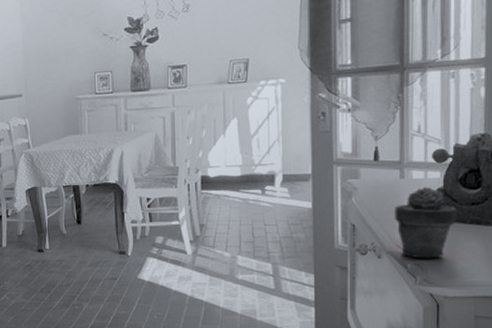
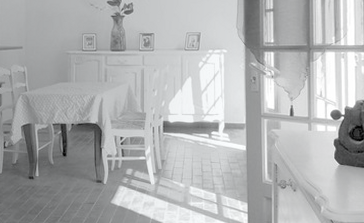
potted succulent: present [394,186,458,259] -> none [305,137,349,193]

